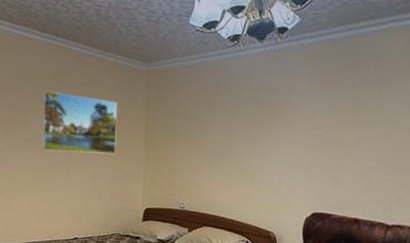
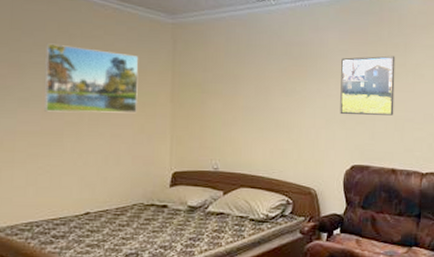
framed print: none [304,102,369,165] -> present [340,56,396,116]

